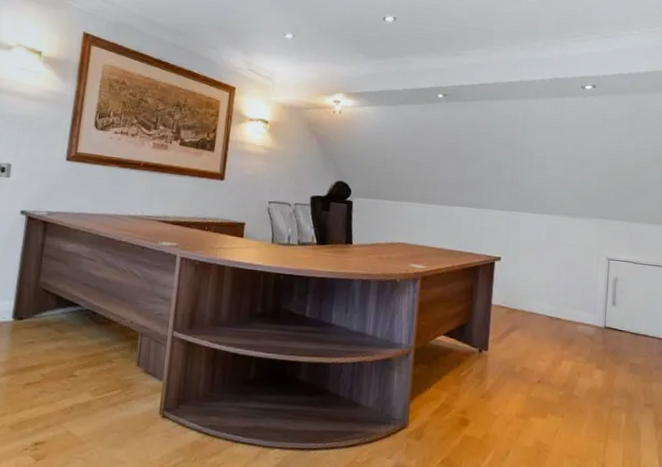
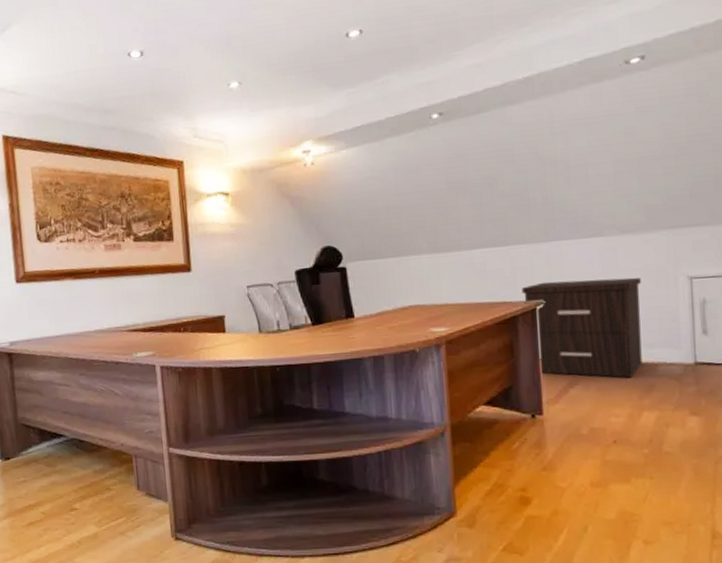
nightstand: none [485,242,573,331] -> present [522,277,642,378]

